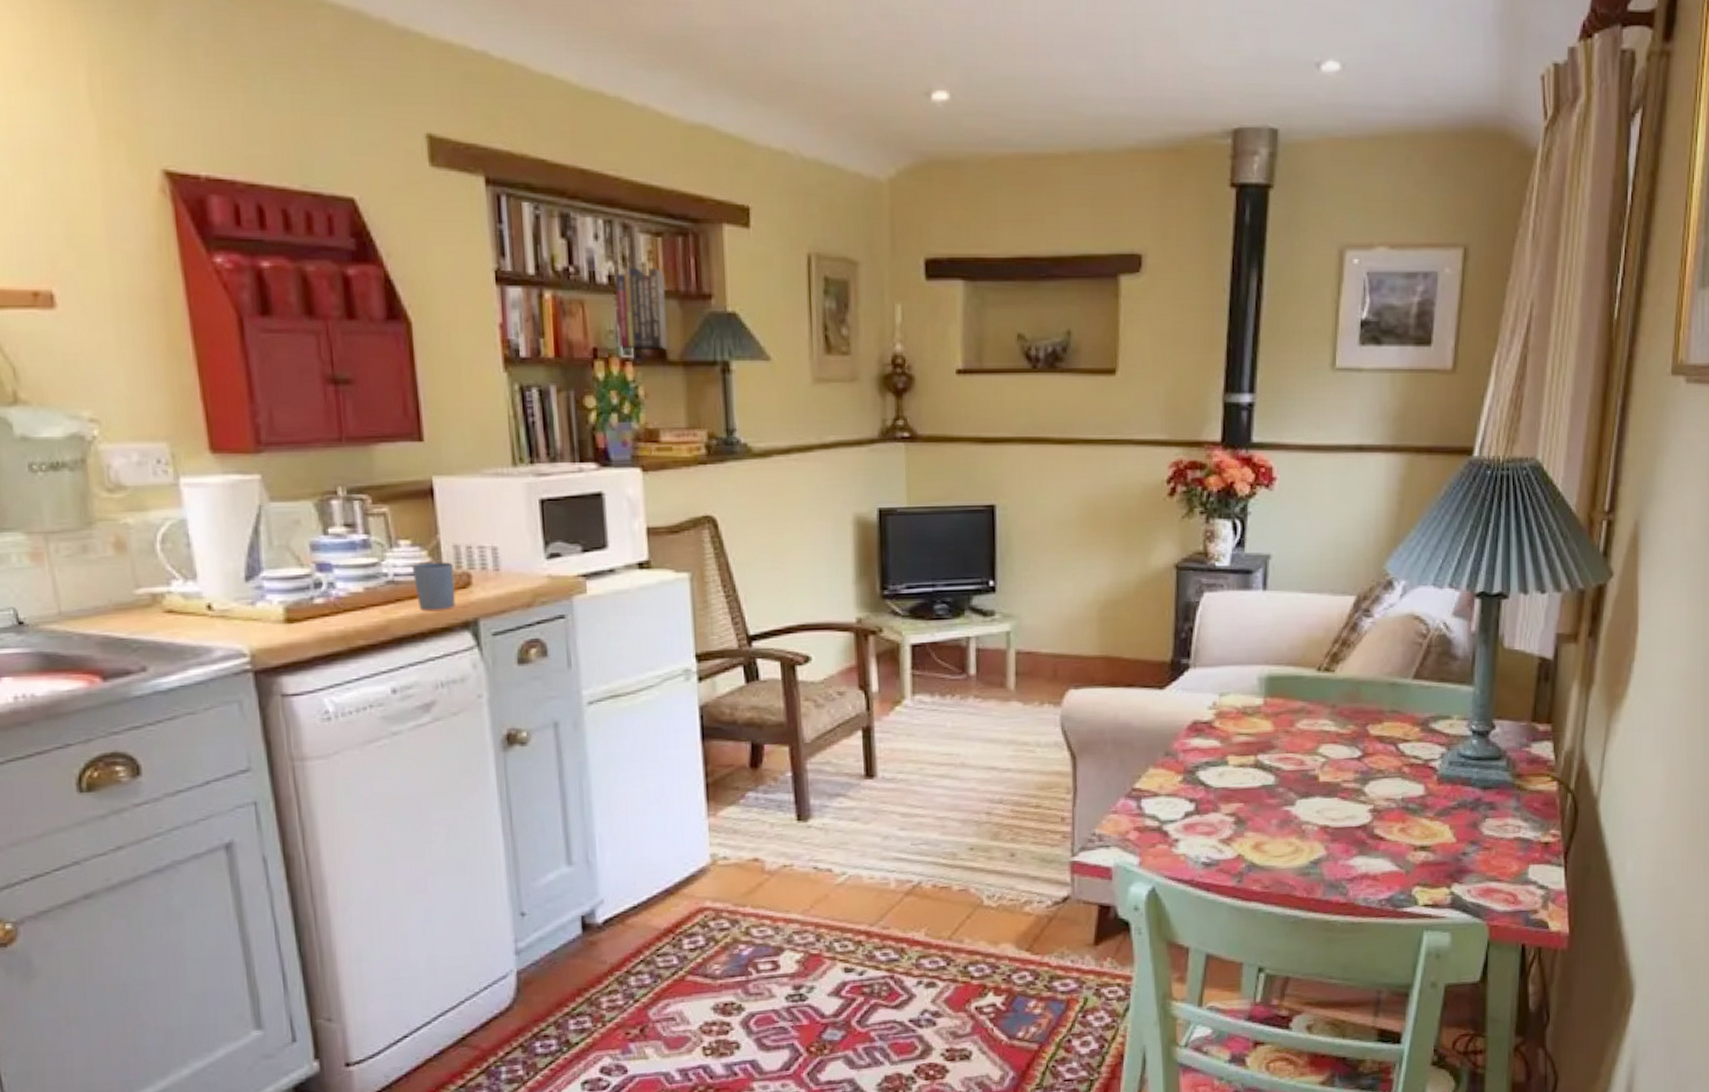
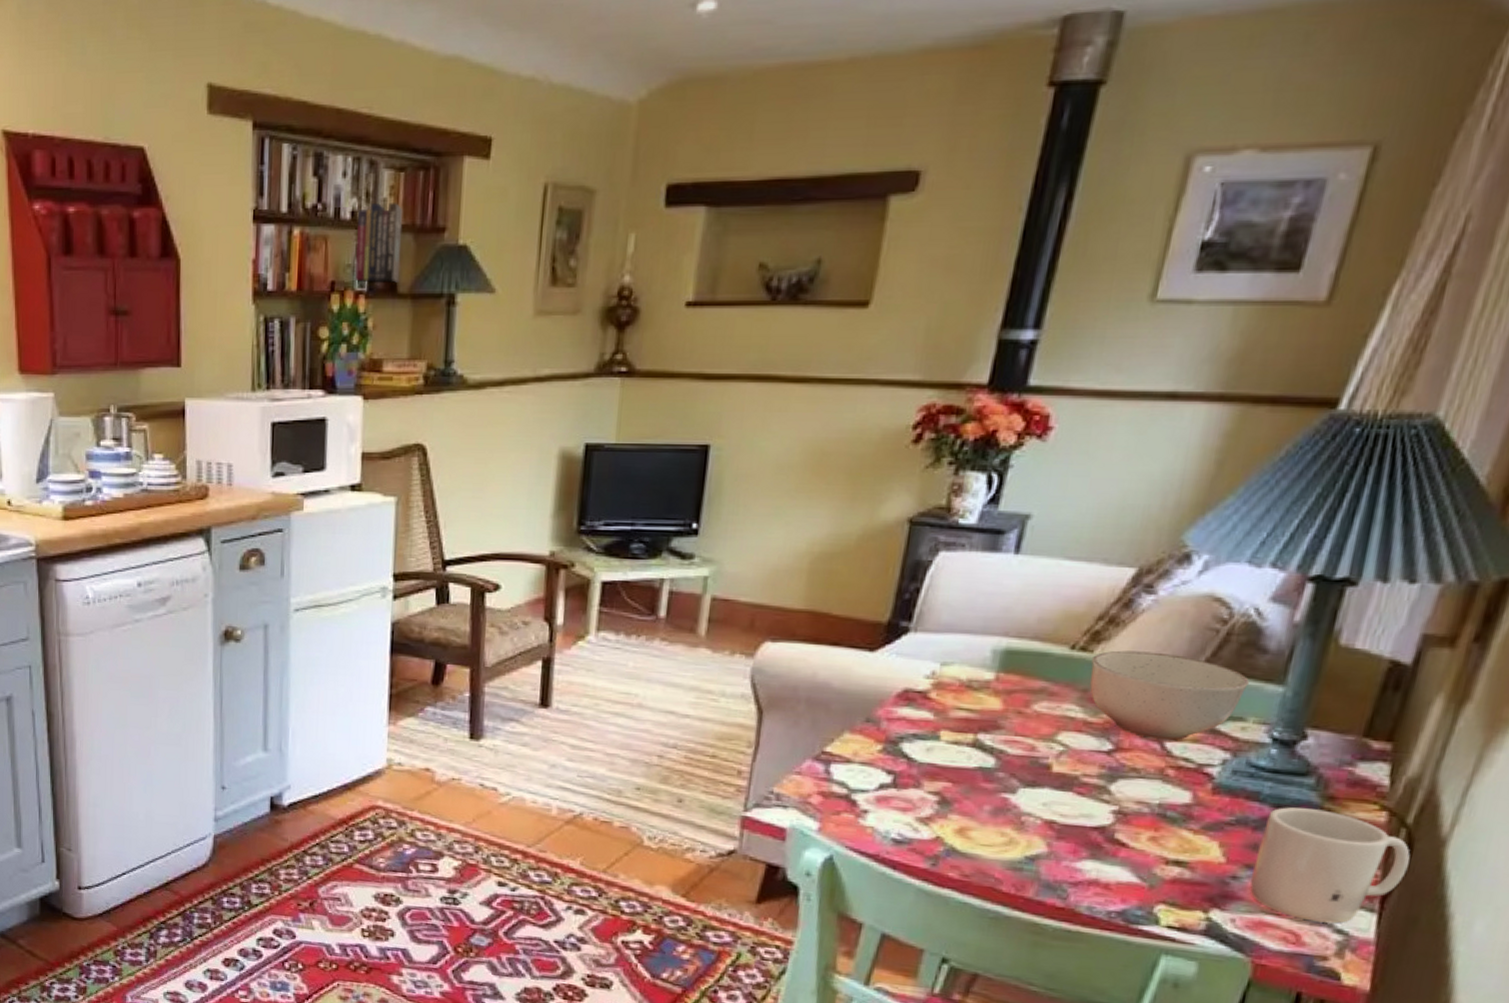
mug: present [412,562,456,612] -> none [162,474,195,519]
bowl: none [1335,667,1449,742] -> present [1089,650,1249,740]
mug: none [1476,786,1577,882] -> present [1250,806,1411,924]

